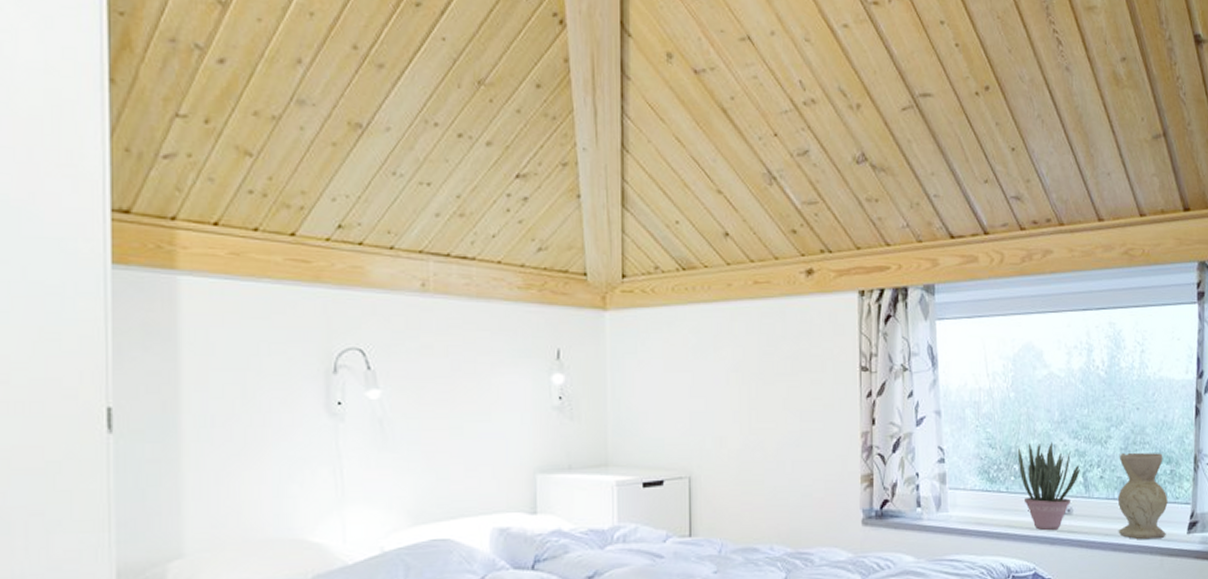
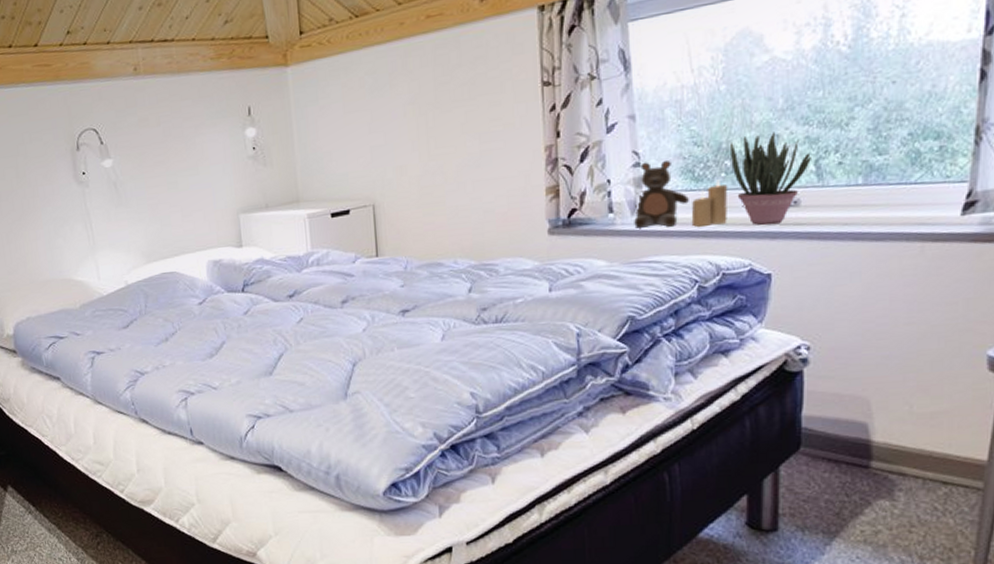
stuffed bear: none [939,459,985,526] -> present [634,161,689,228]
candle: none [987,482,1017,528] -> present [691,179,728,227]
vase: present [1117,453,1168,539] -> none [861,128,934,226]

